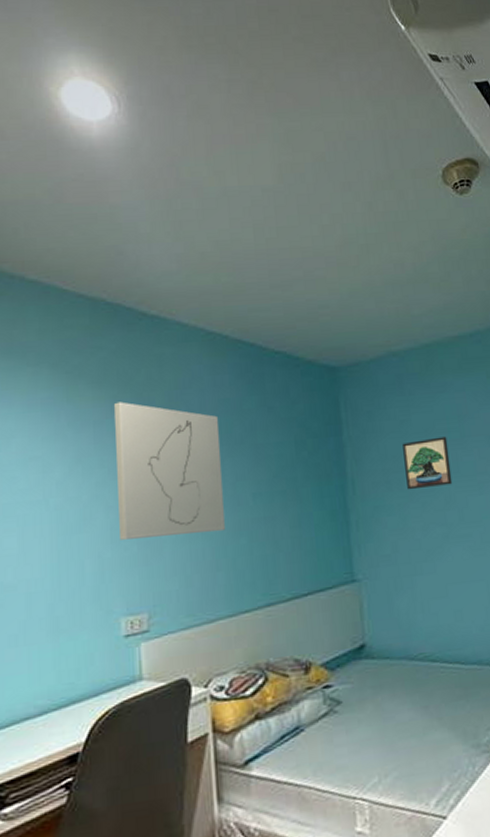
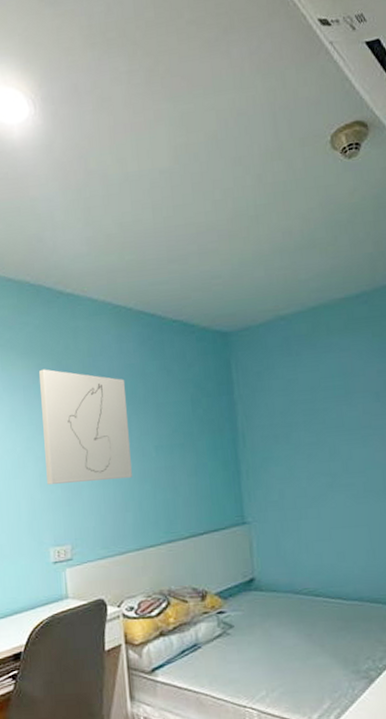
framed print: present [402,436,453,490] -> none [289,393,337,443]

